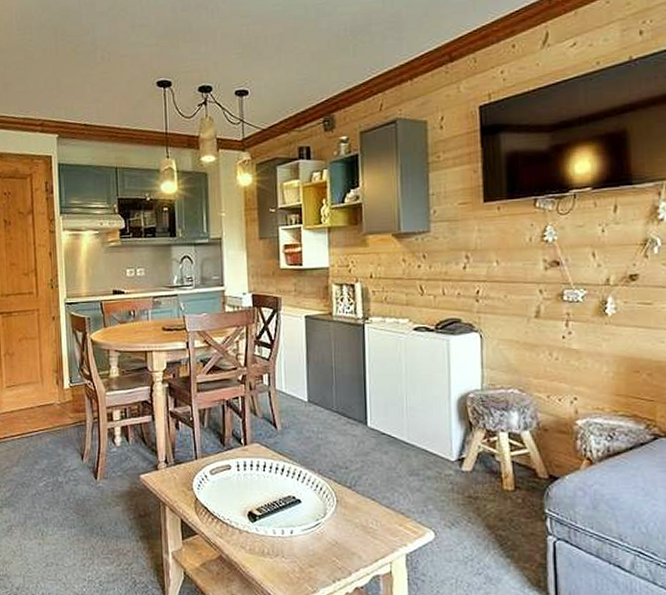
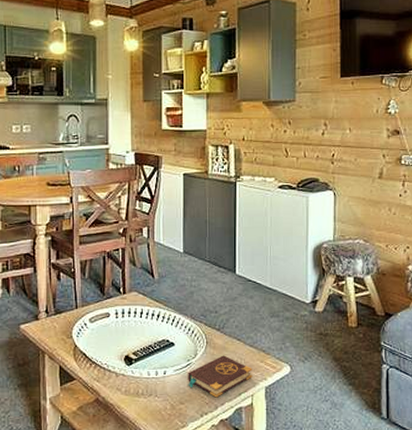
book: none [317,516,390,563] -> present [188,355,252,398]

